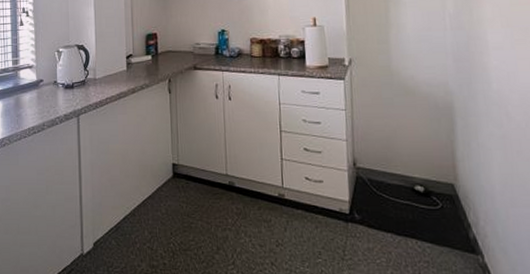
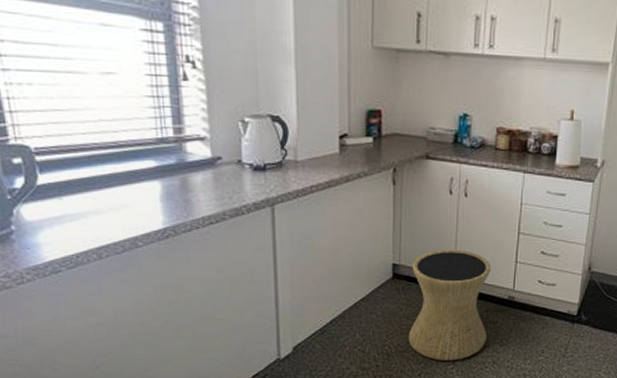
side table: none [189,148,263,260] -> present [408,249,491,360]

